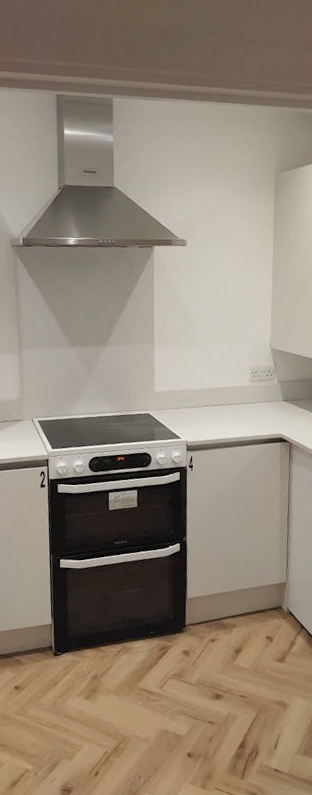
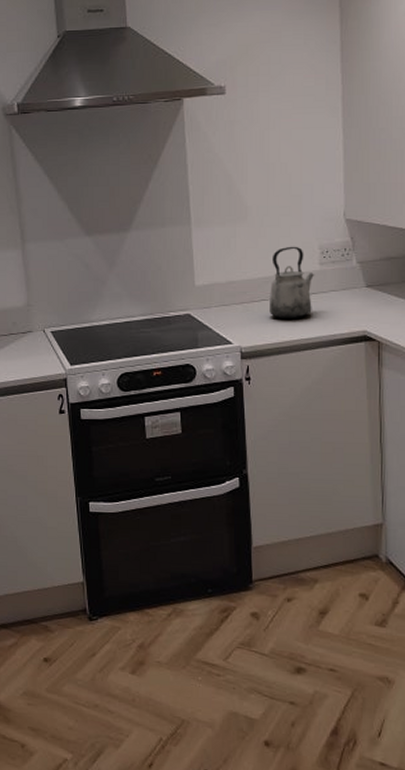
kettle: none [210,366,246,422] -> present [270,246,315,318]

